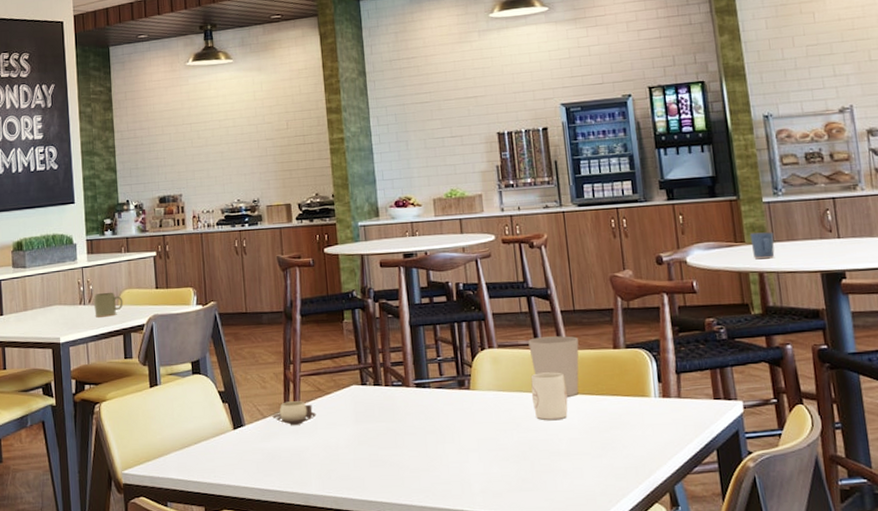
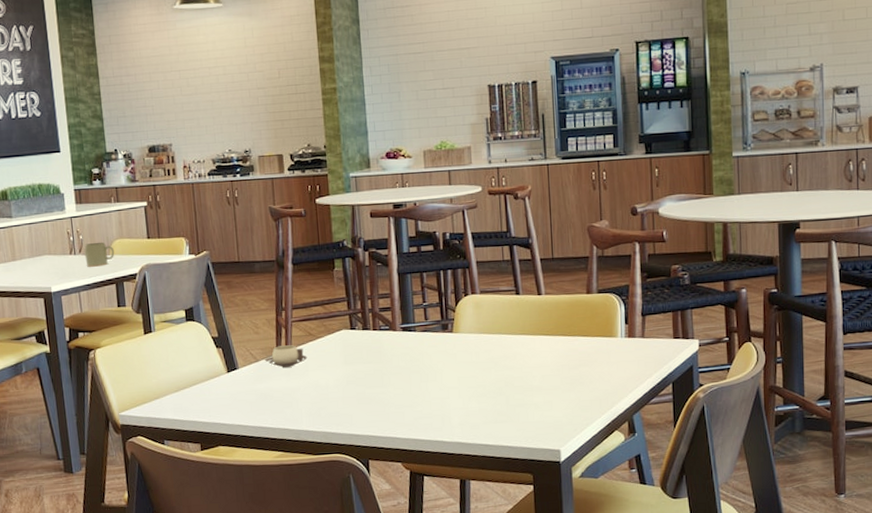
dixie cup: present [528,336,579,397] -> none [509,282,555,338]
mug: present [530,372,568,421] -> none [509,315,543,360]
mug: present [749,232,775,259] -> none [718,185,740,211]

